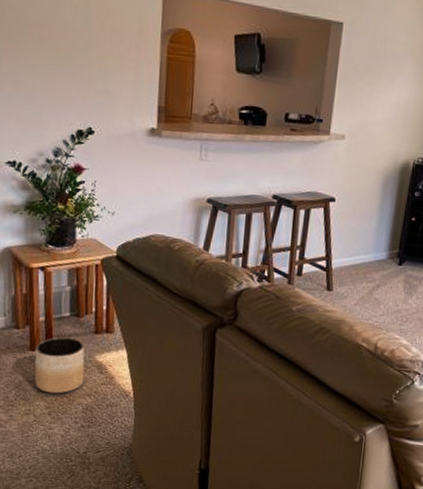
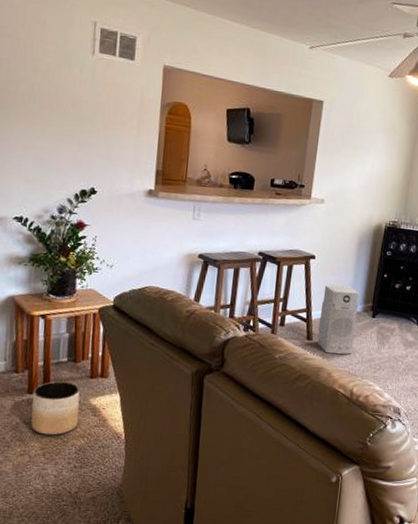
air purifier: none [338,229,385,306] -> present [317,284,360,355]

